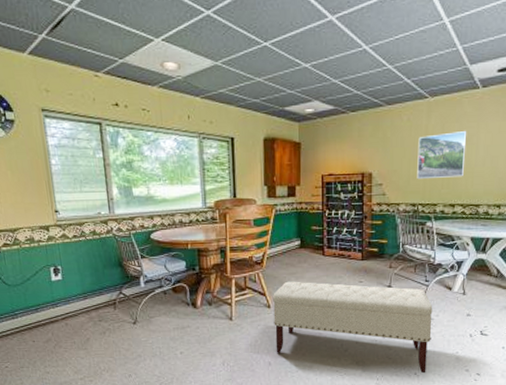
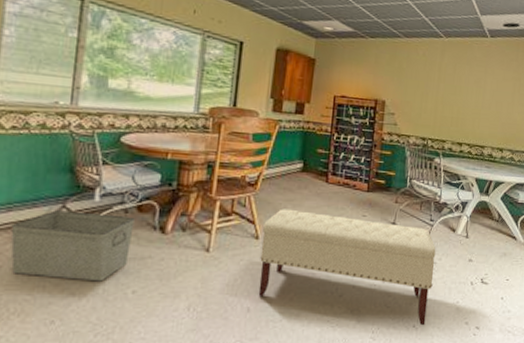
storage bin: none [89,295,173,346] -> present [11,210,135,282]
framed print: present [417,131,467,180] -> none [428,72,476,117]

